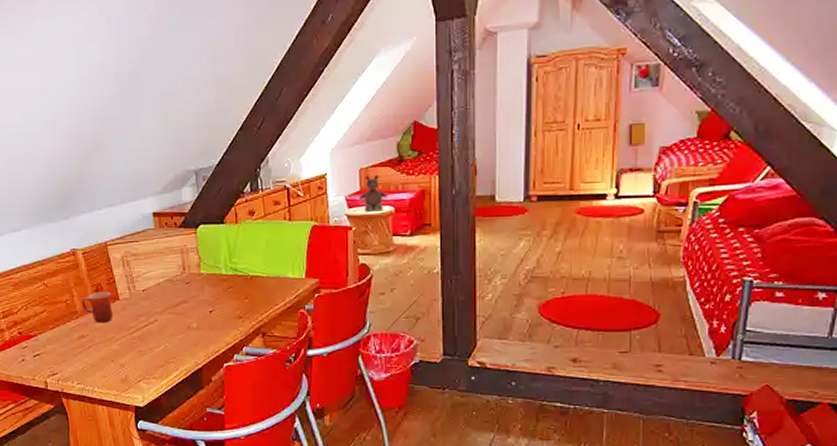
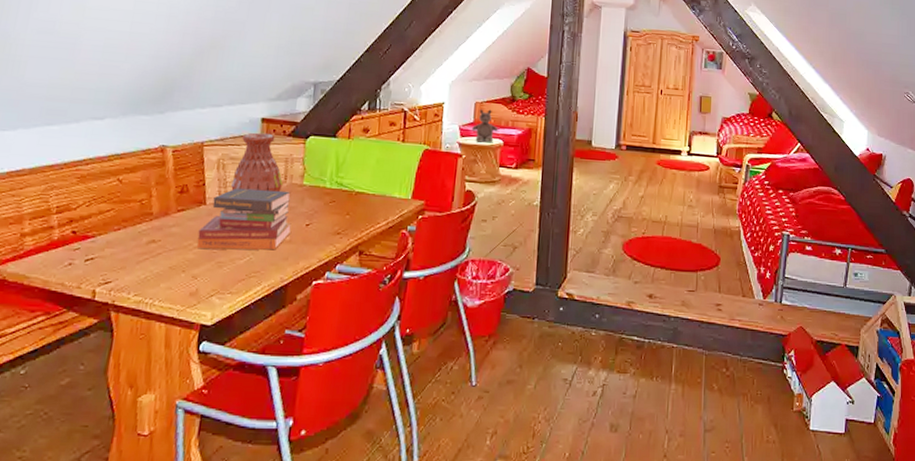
mug: present [81,292,114,323] -> none [159,194,198,228]
books: none [118,281,198,341] -> present [197,188,292,251]
vase: none [137,227,183,285] -> present [231,132,284,192]

